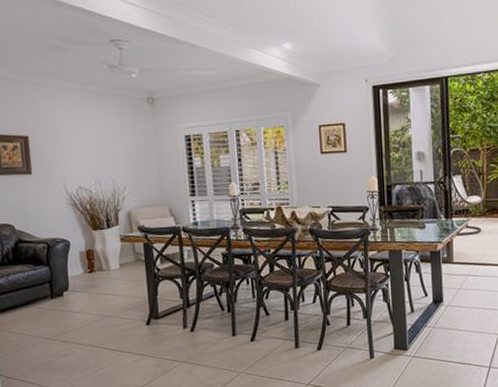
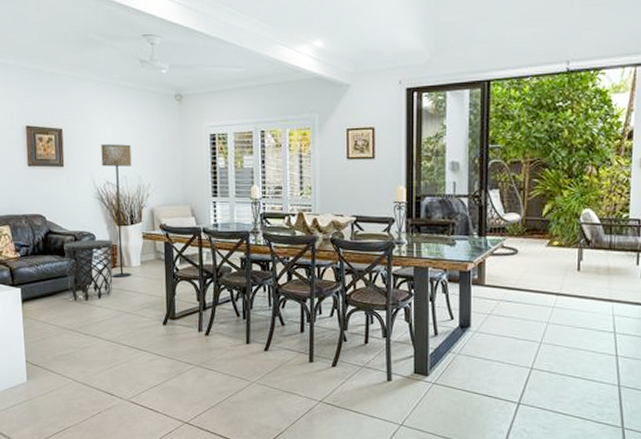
side table: none [36,245,91,310] -> present [64,239,114,302]
floor lamp: none [71,148,111,282] -> present [101,144,132,278]

